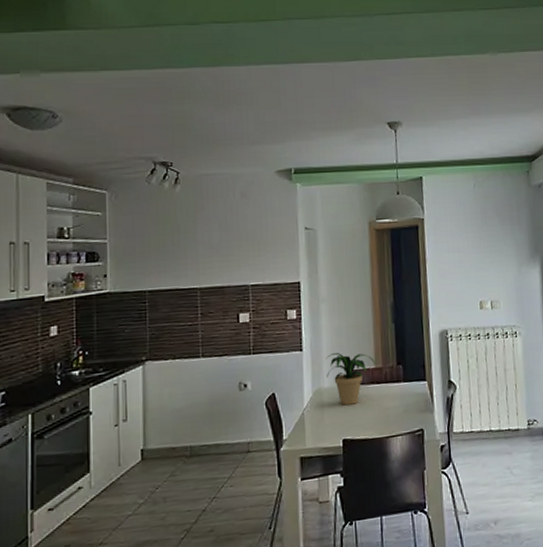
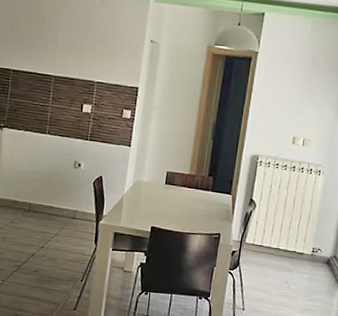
potted plant: present [325,353,375,406] -> none [147,154,190,200]

